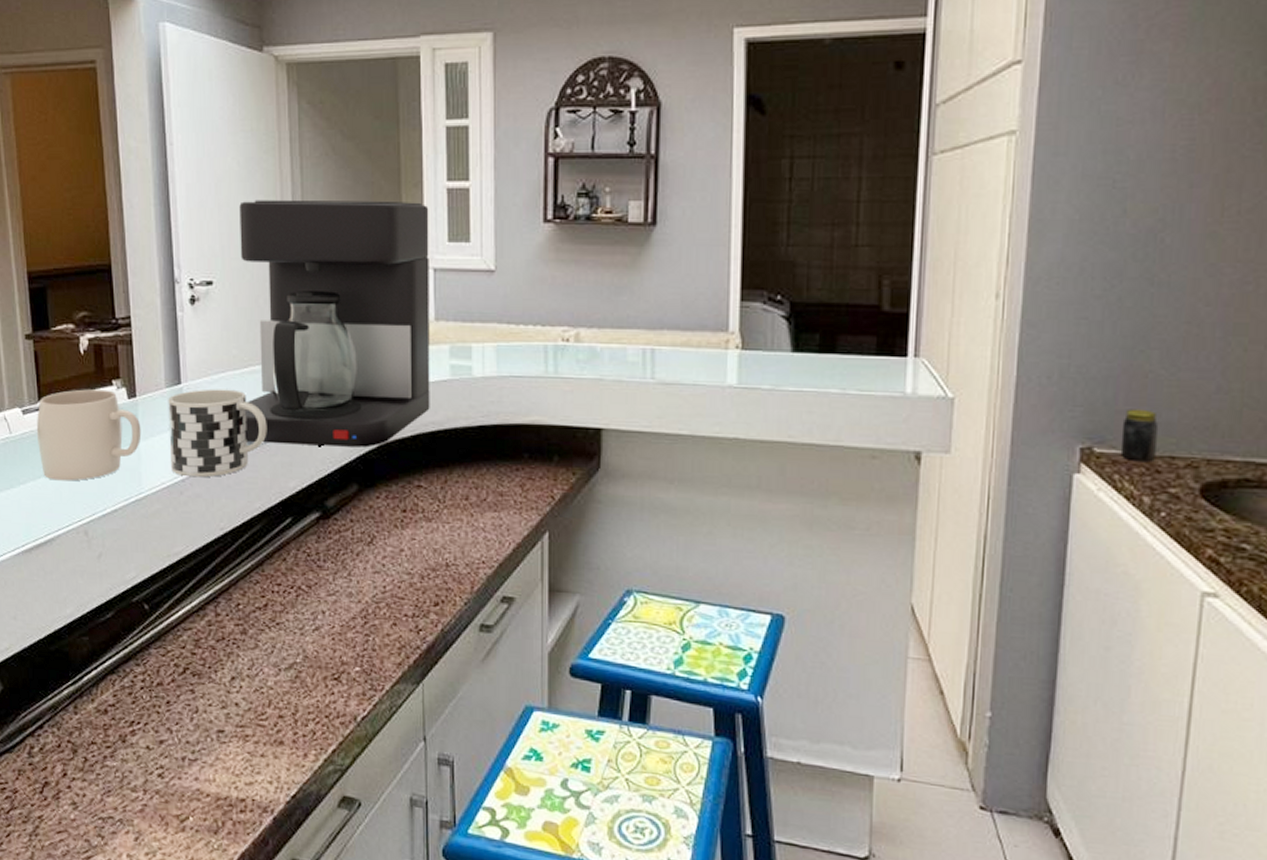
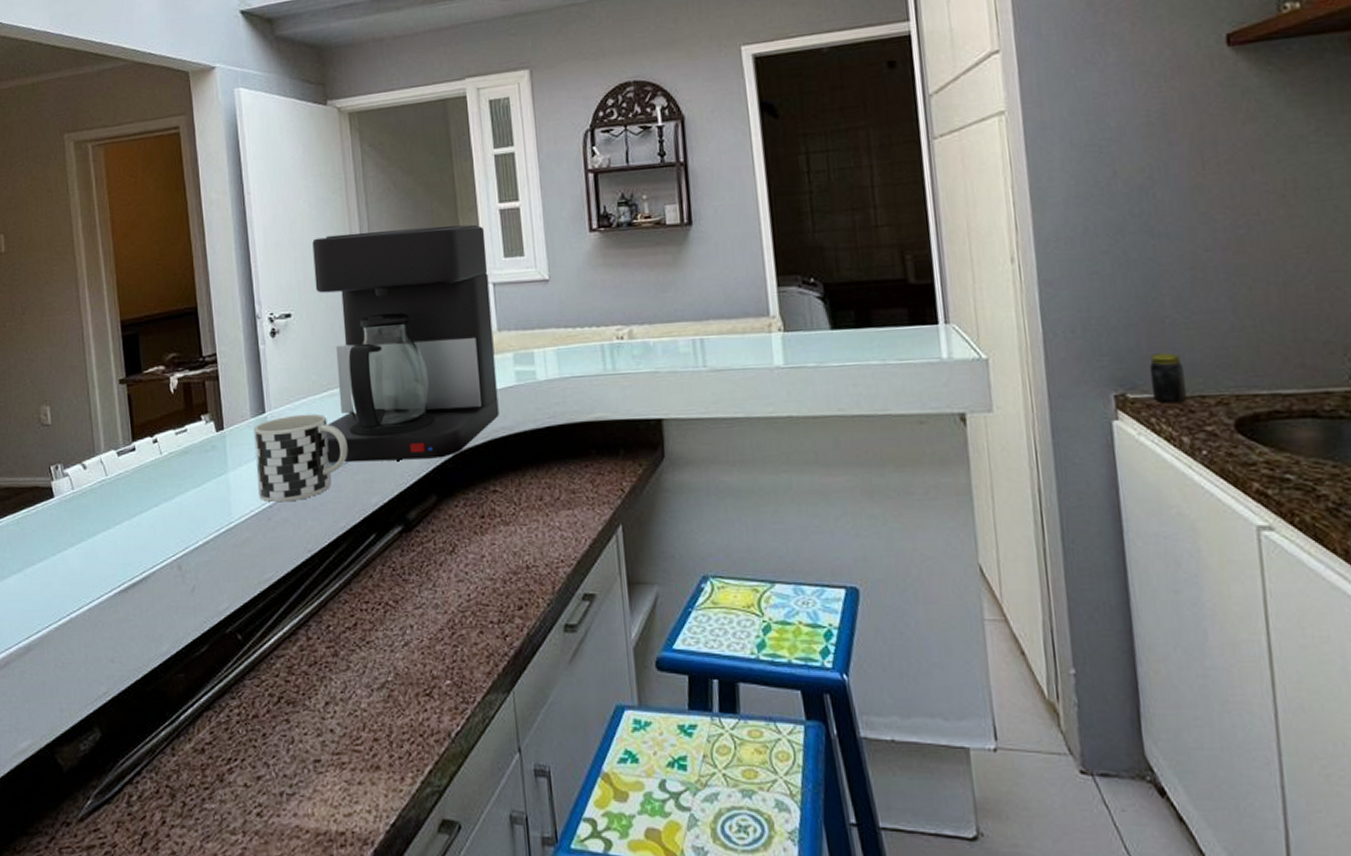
mug: present [36,389,142,481] -> none [130,425,230,518]

